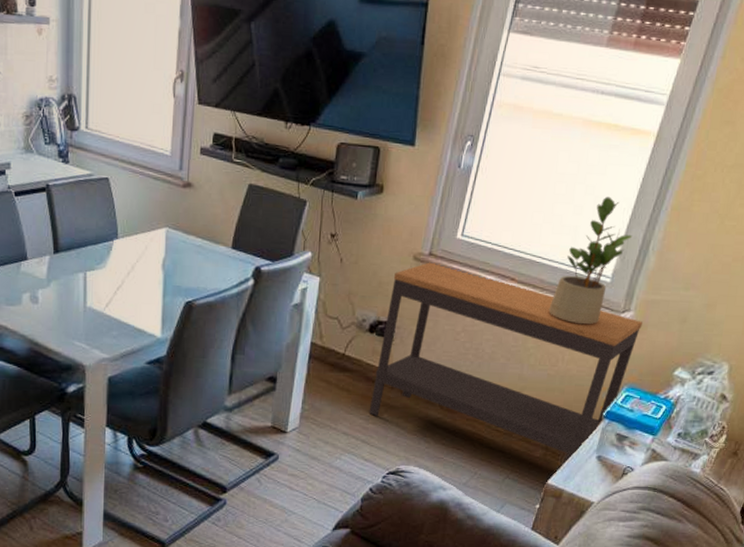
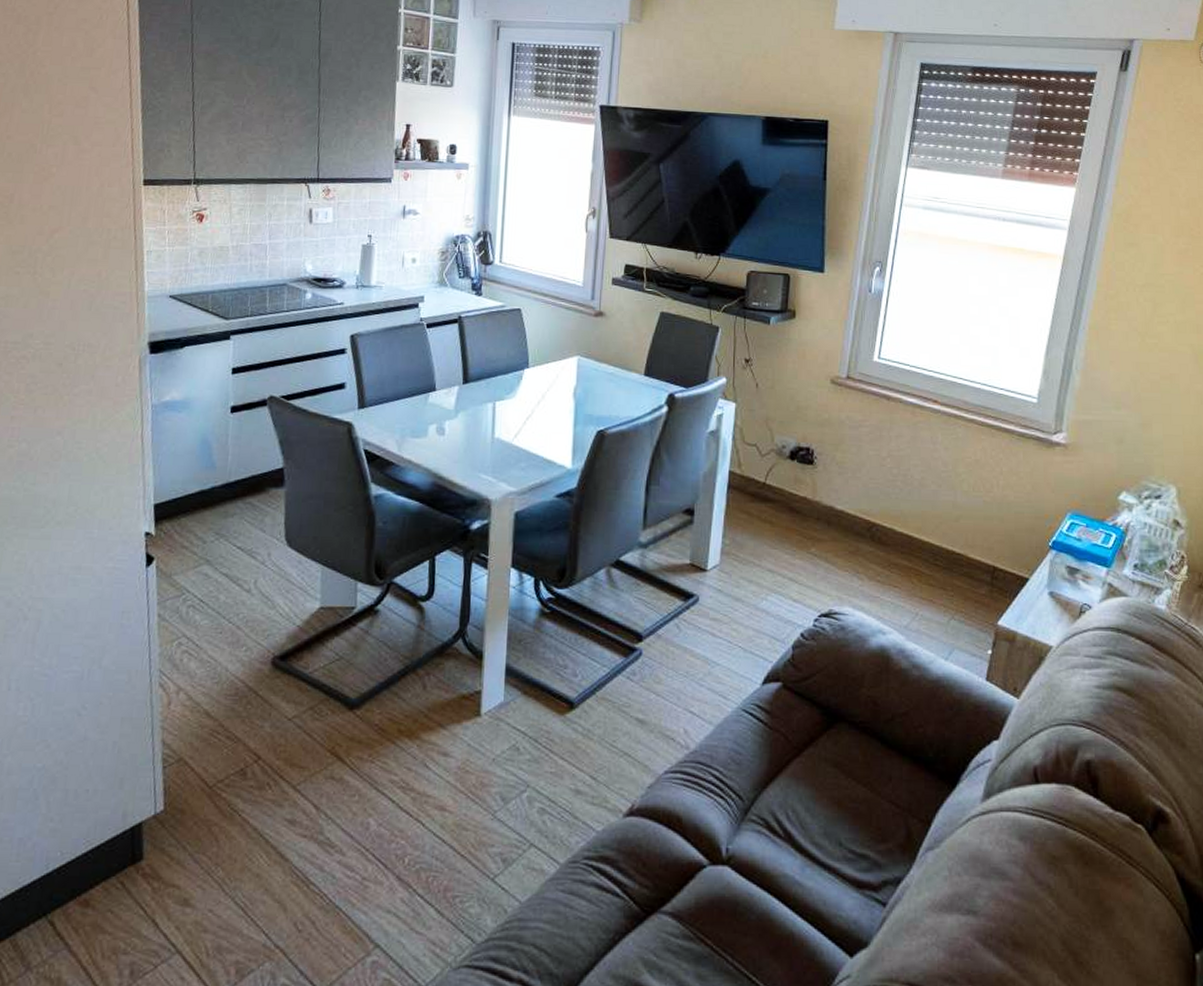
console table: present [369,262,642,459] -> none [795,385,1077,596]
potted plant: present [549,196,633,325] -> none [976,317,1054,447]

